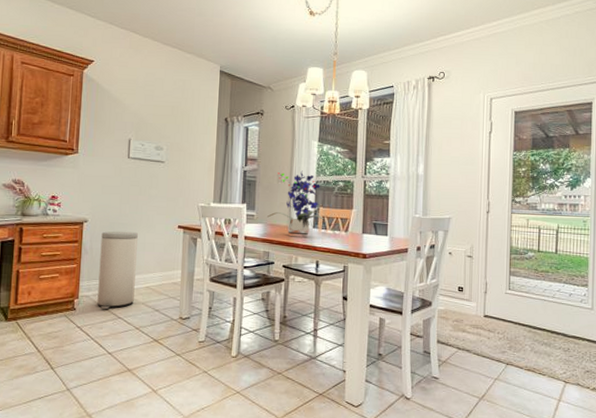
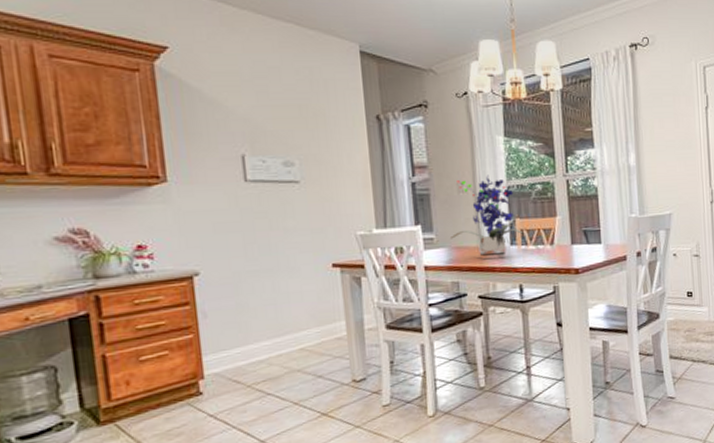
pedal bin: present [97,231,138,309] -> none [223,279,286,387]

